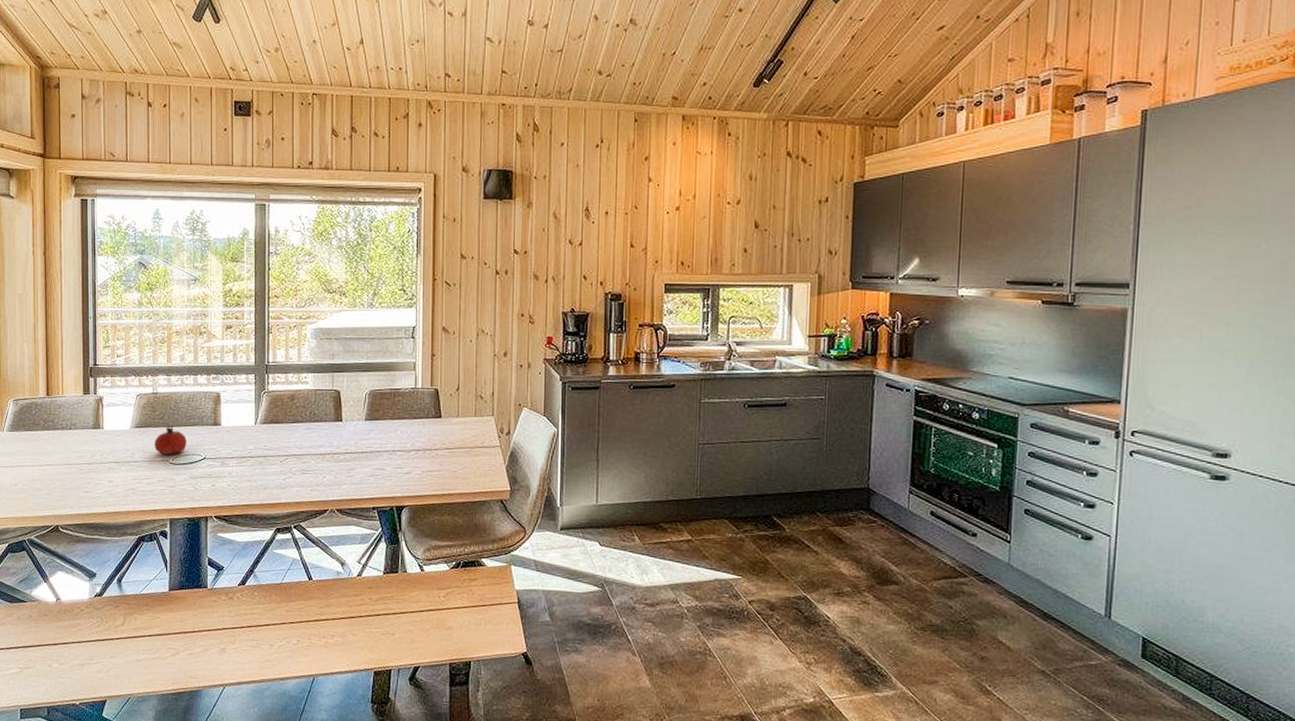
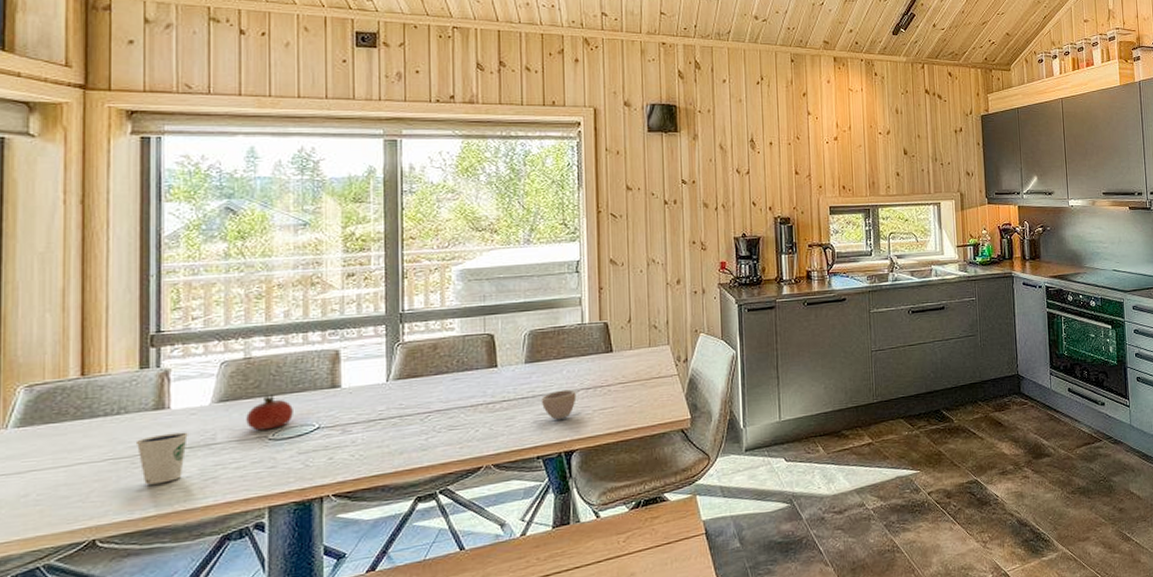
dixie cup: none [81,449,115,489] -> present [135,432,188,485]
cup: none [377,449,408,476] -> present [541,389,577,420]

